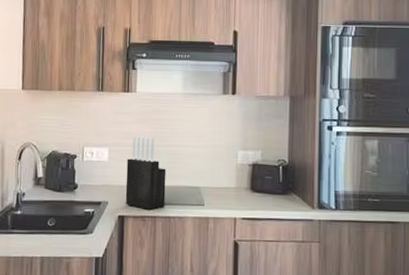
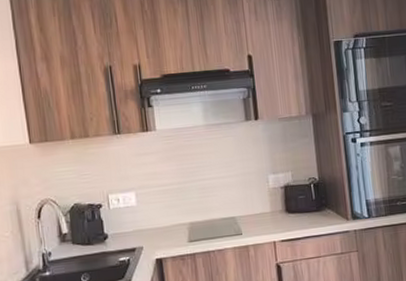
knife block: present [125,136,166,210] -> none [156,174,203,248]

